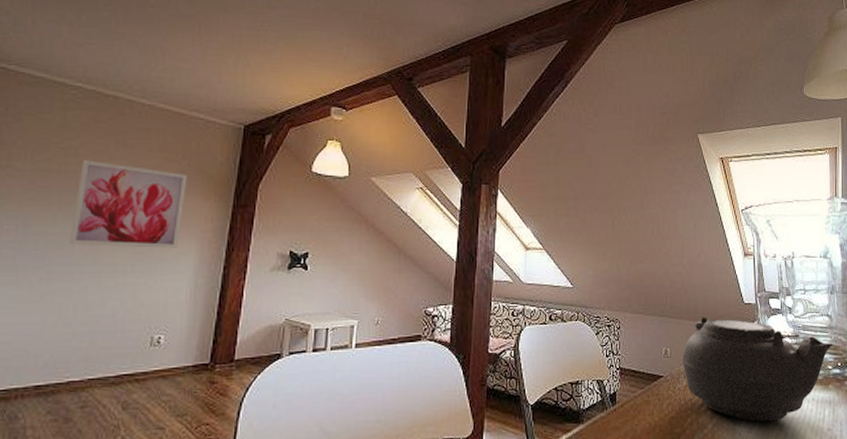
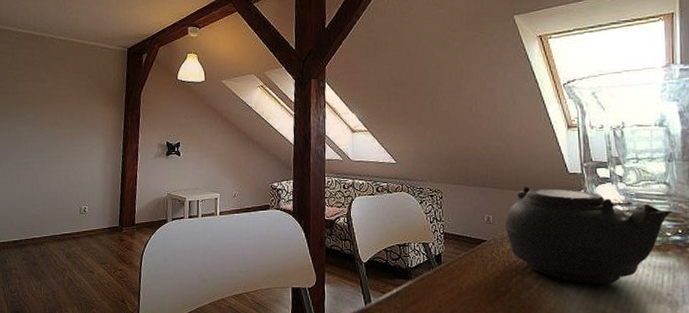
wall art: present [70,159,188,248] -> none [24,83,93,144]

